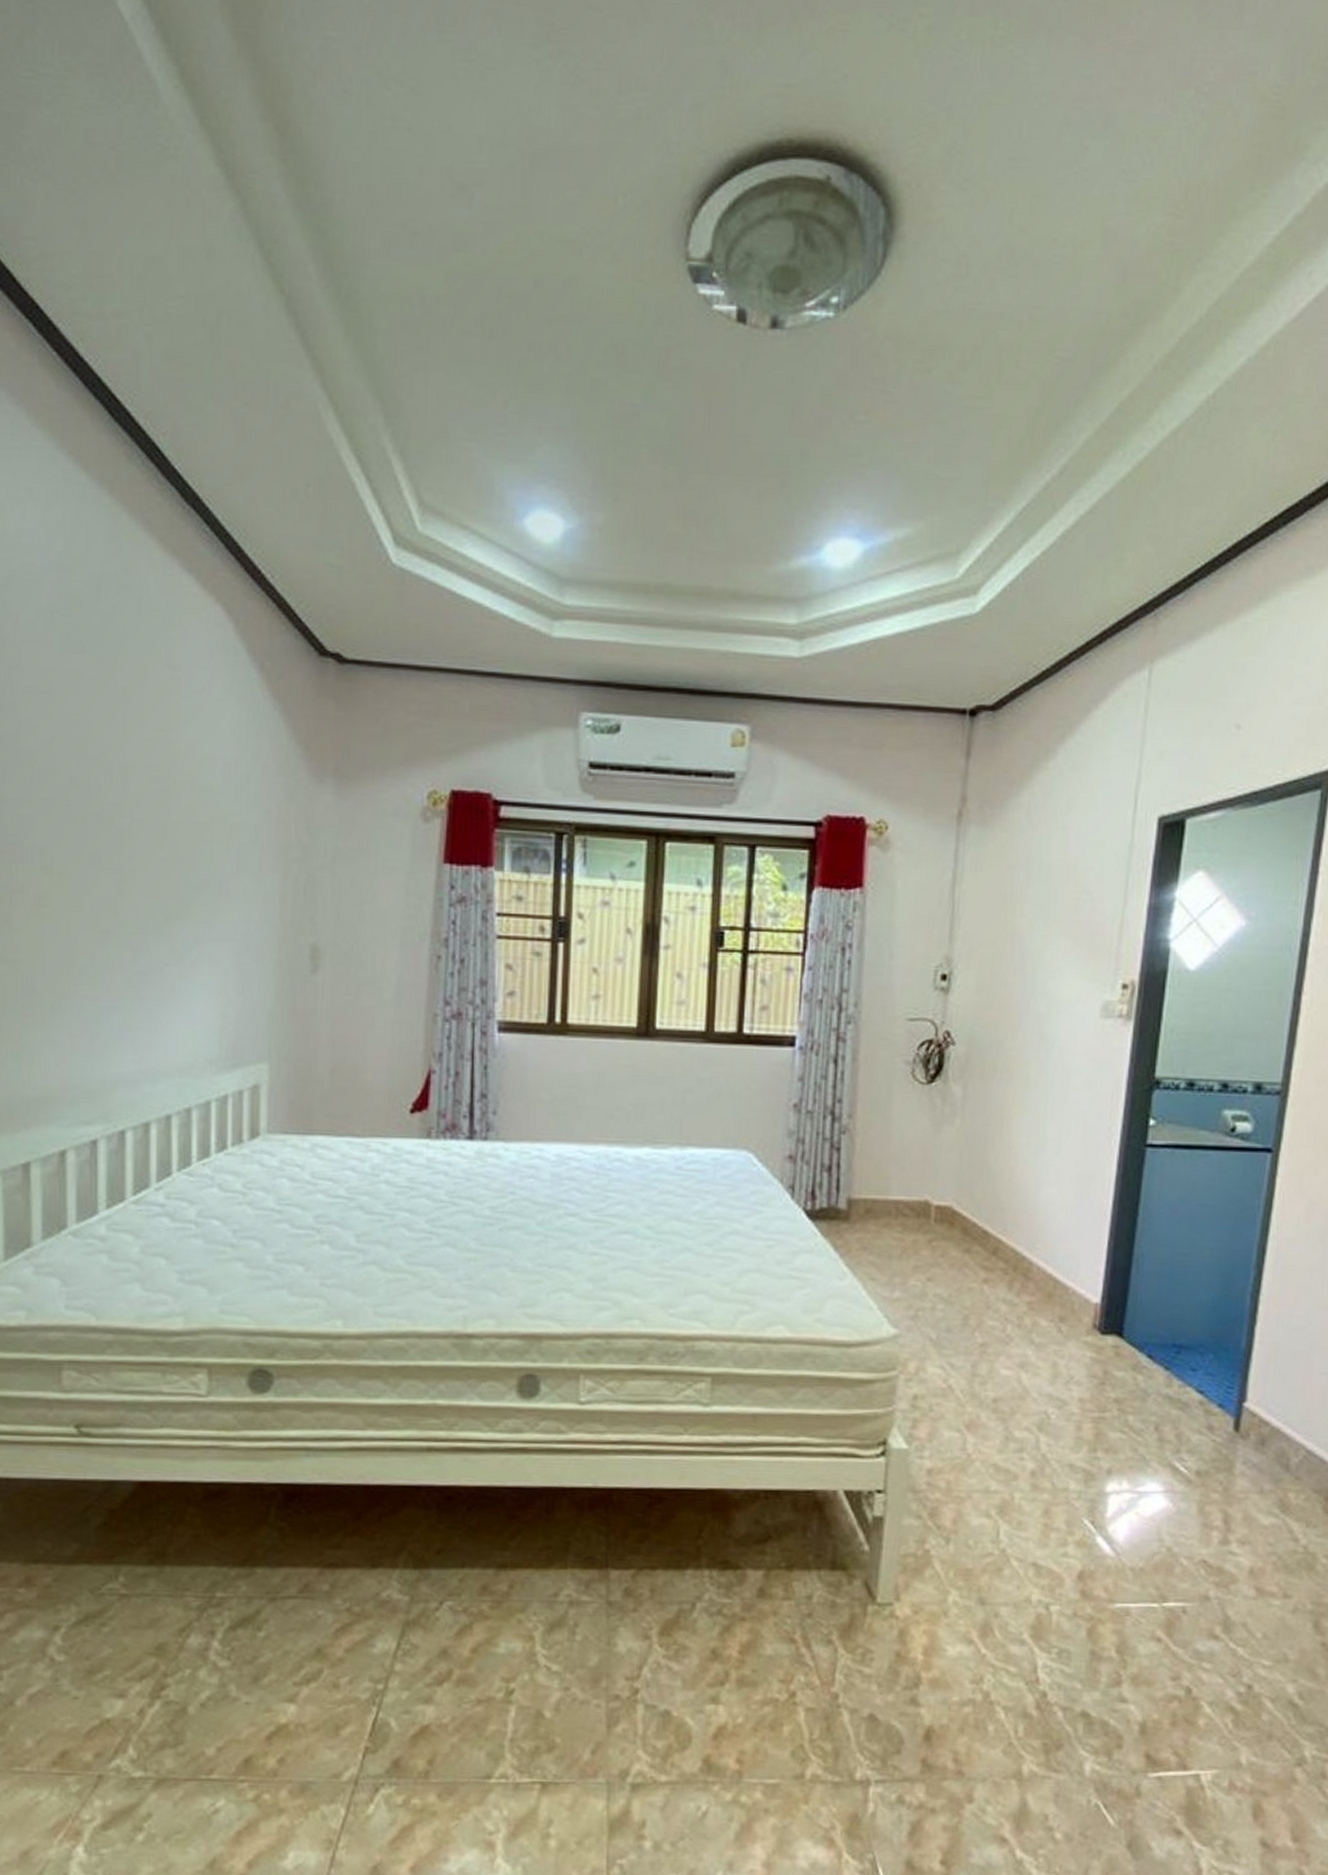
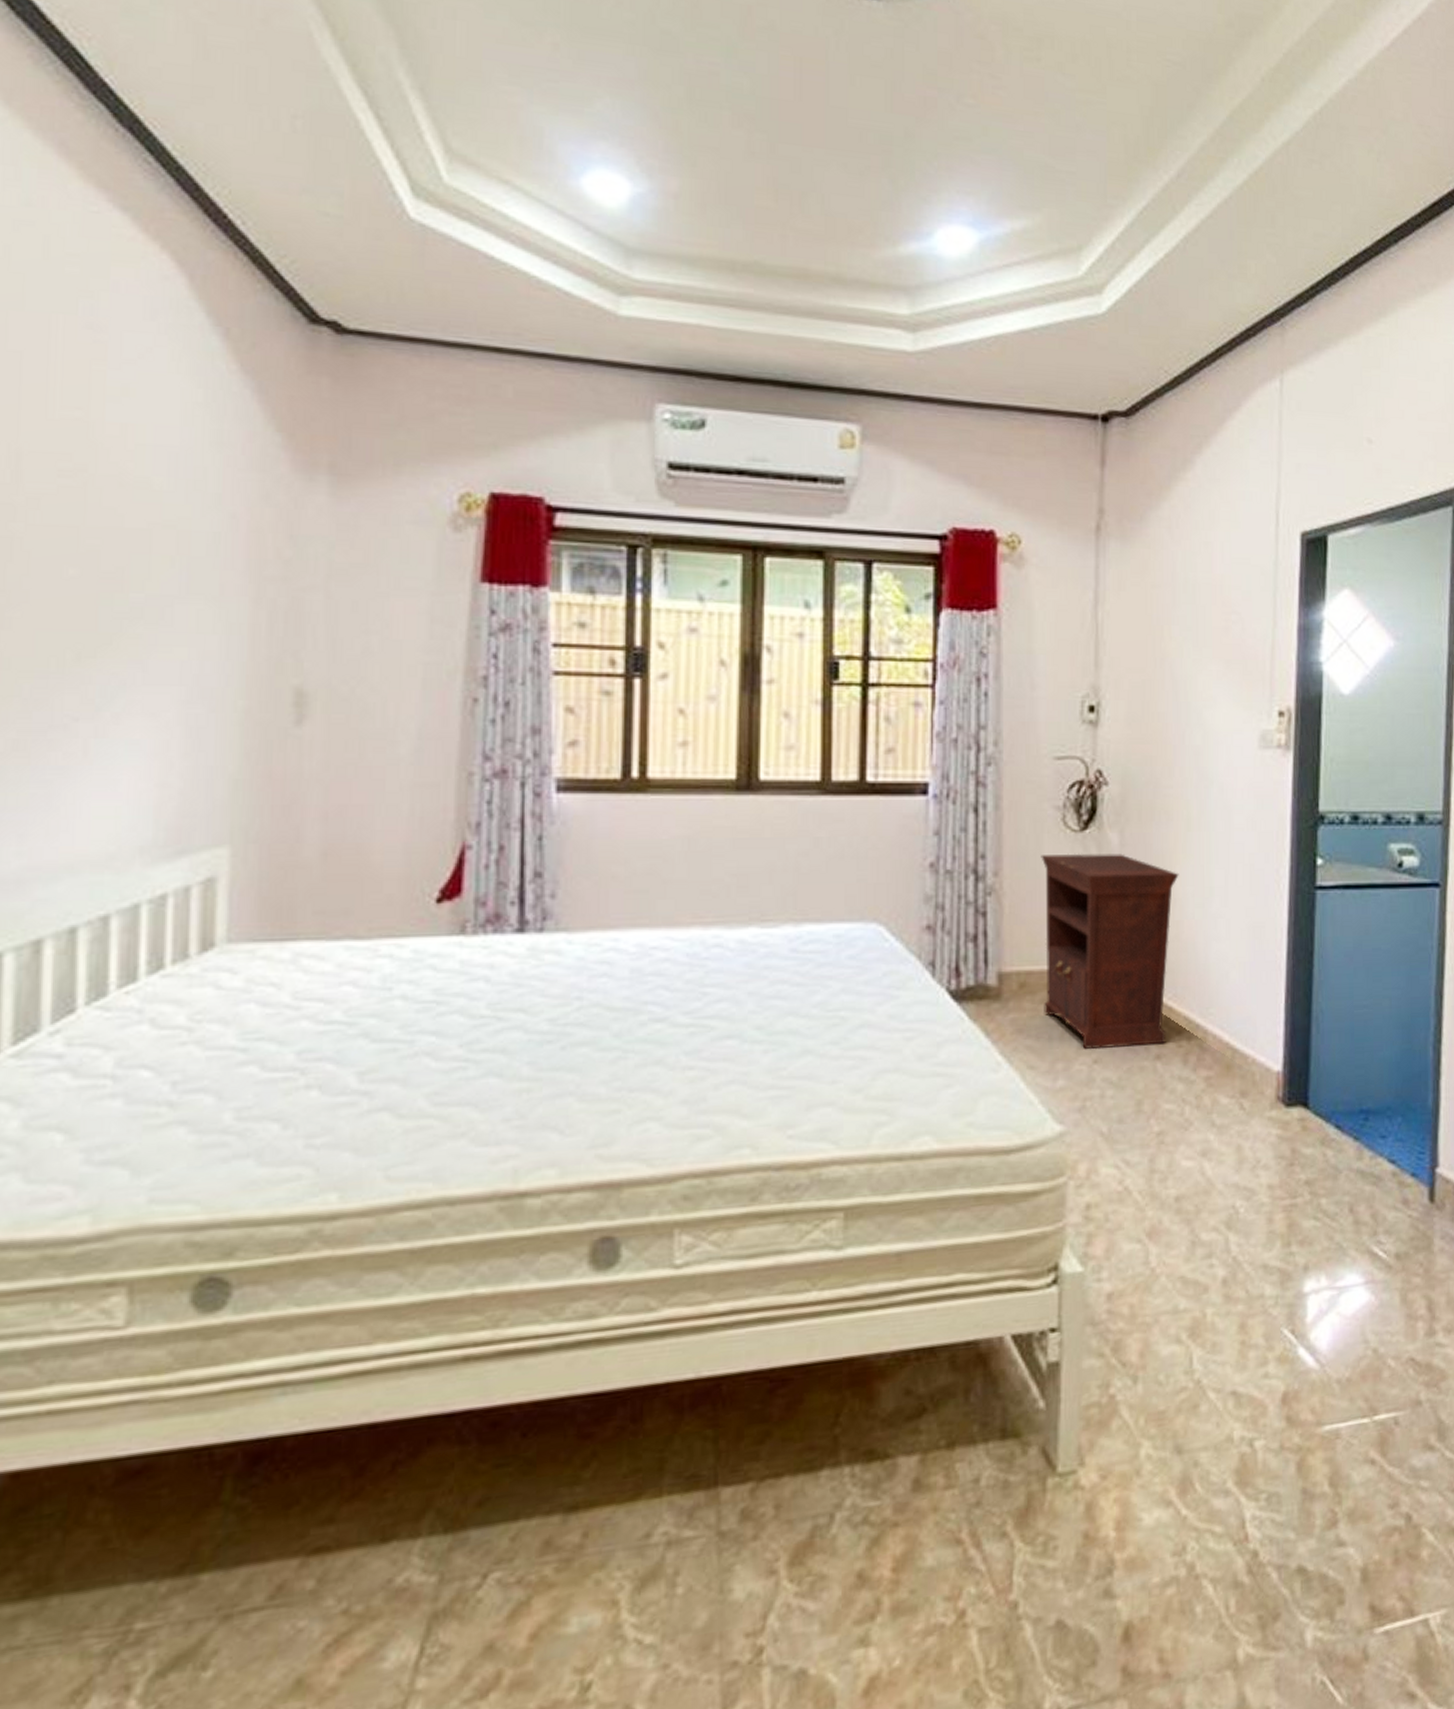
nightstand: none [886,1102,1016,1271] -> present [1041,853,1179,1050]

